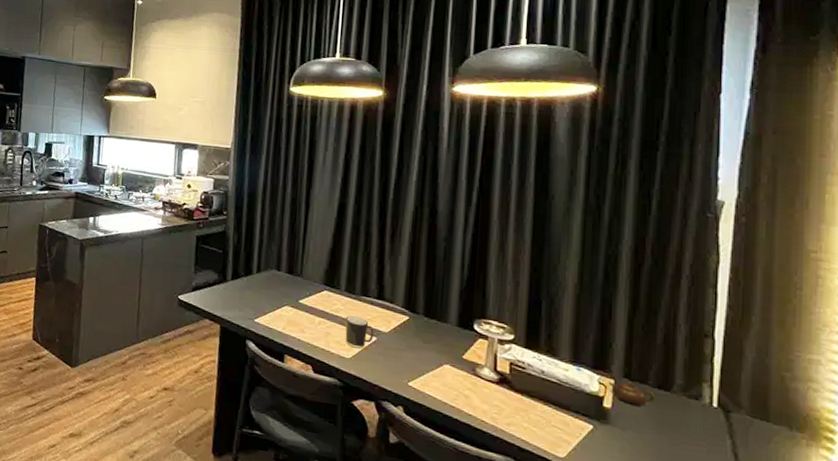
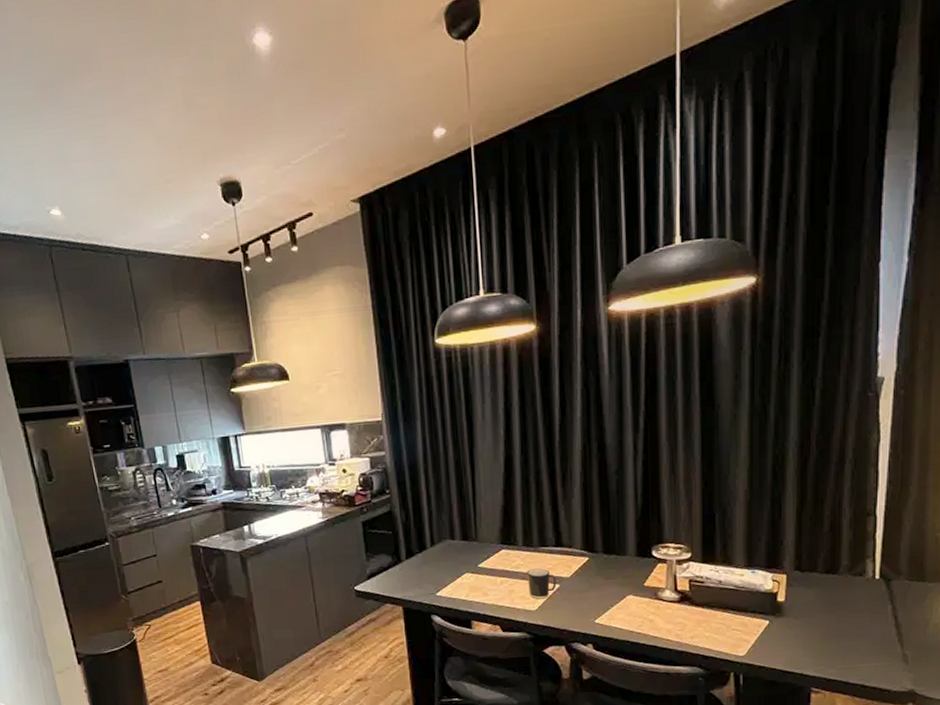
teapot: present [608,381,656,406] -> none [781,573,824,594]

